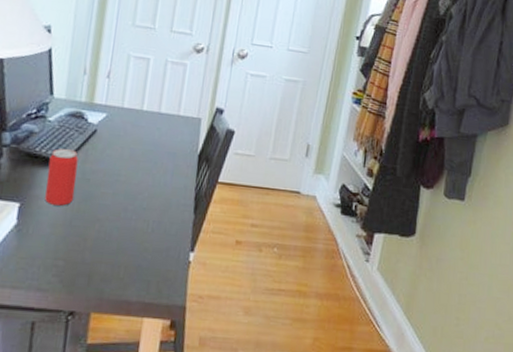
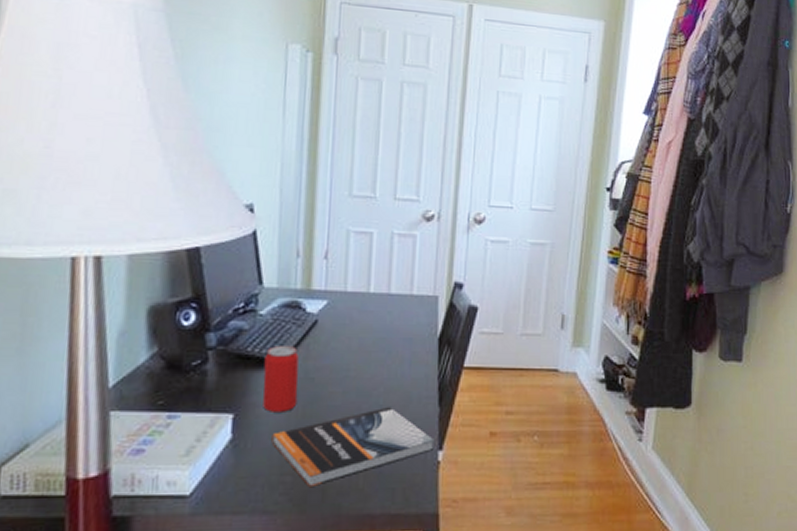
book: none [49,209,188,273] -> present [271,406,435,488]

